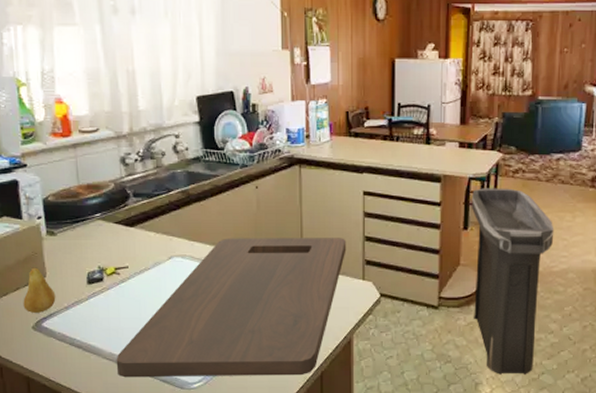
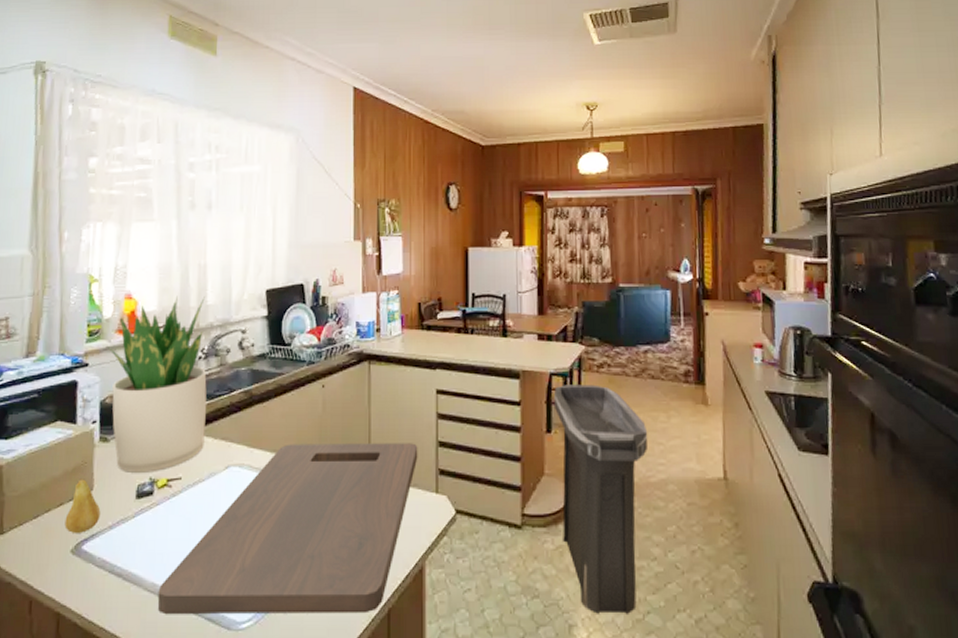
planter: none [43,100,147,262] -> present [107,295,207,473]

